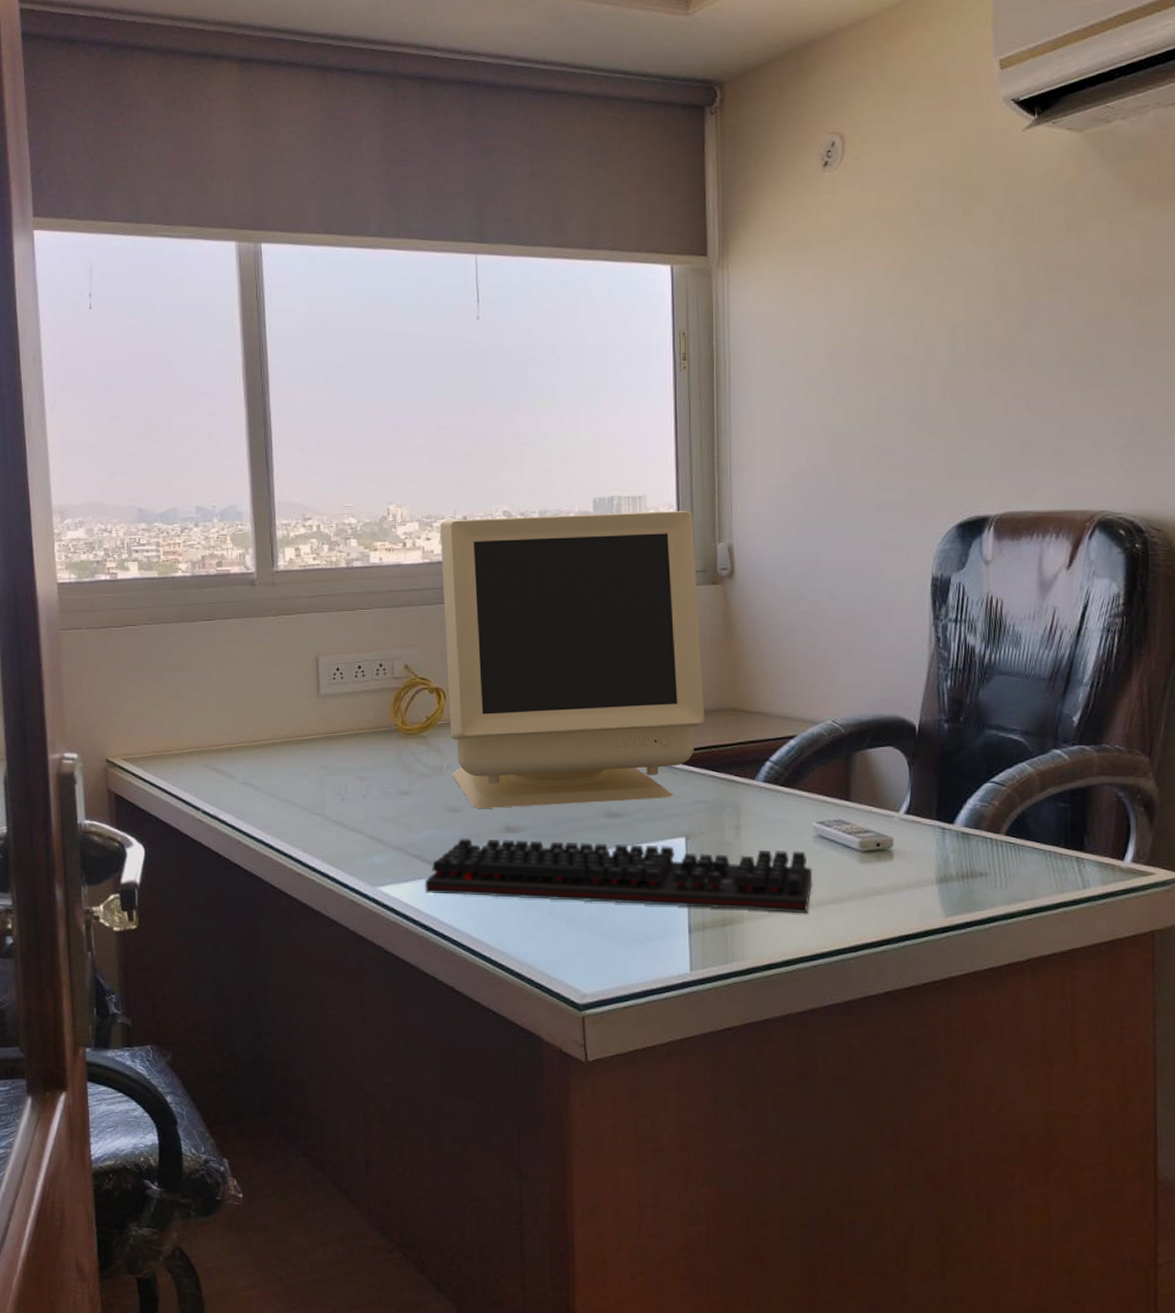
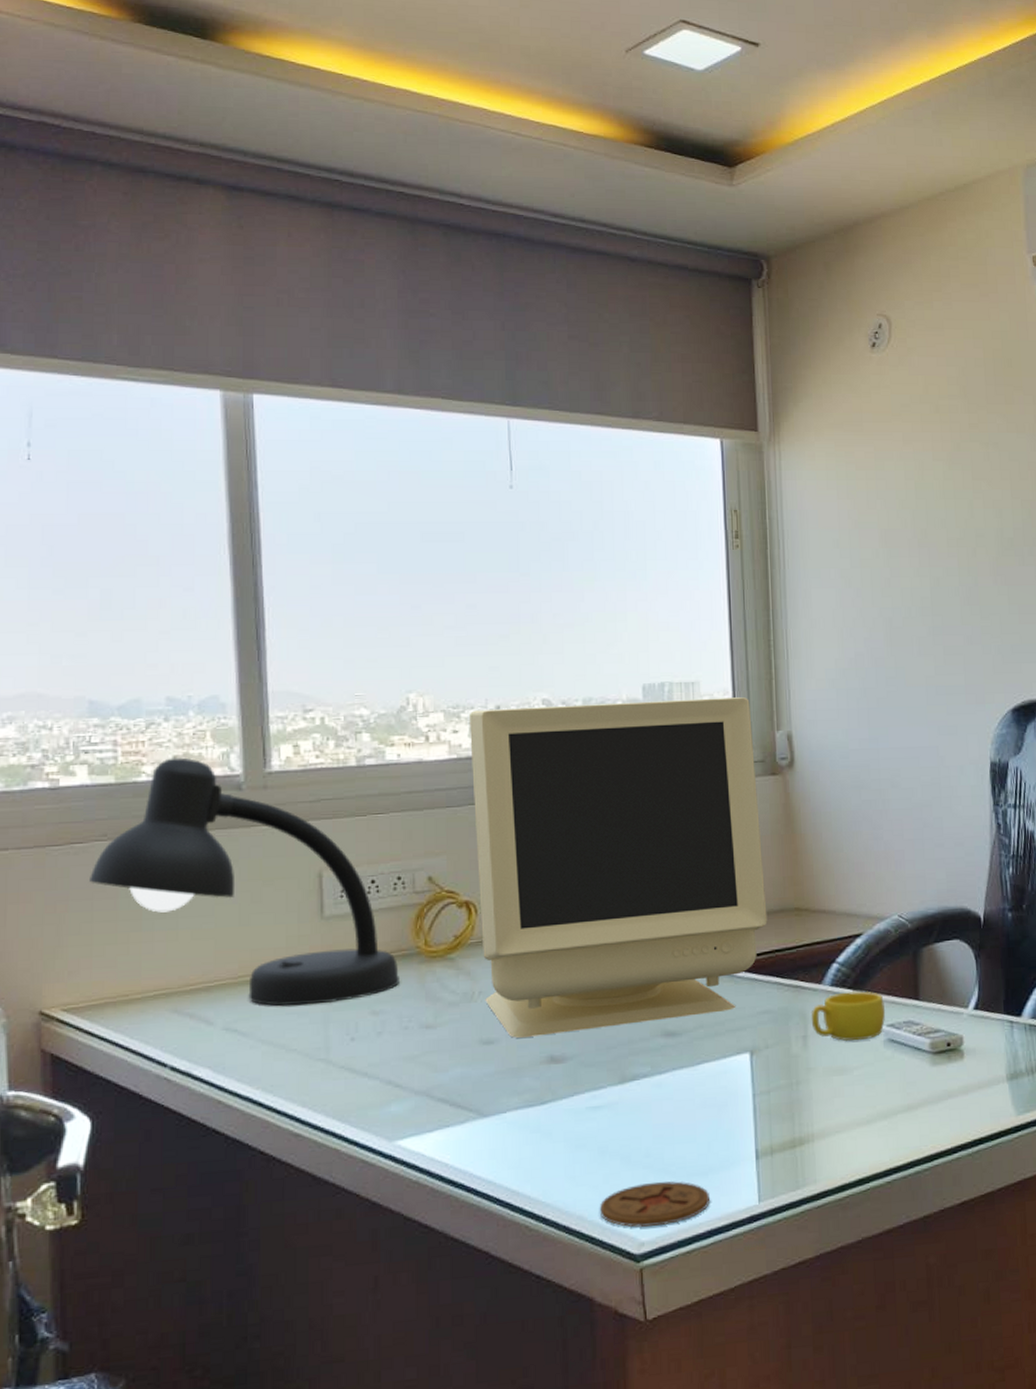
desk lamp: none [141,557,381,768] -> present [90,757,399,1006]
keyboard: present [424,838,813,914] -> none [452,1058,884,1144]
coaster: none [547,943,647,981] -> present [599,1180,711,1227]
cup: none [744,789,817,835] -> present [811,991,886,1042]

